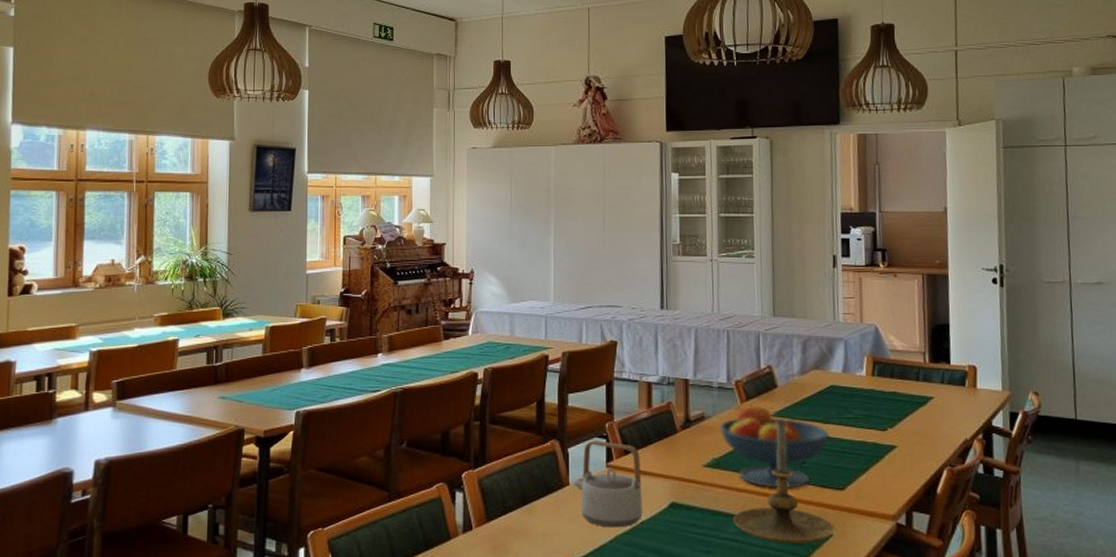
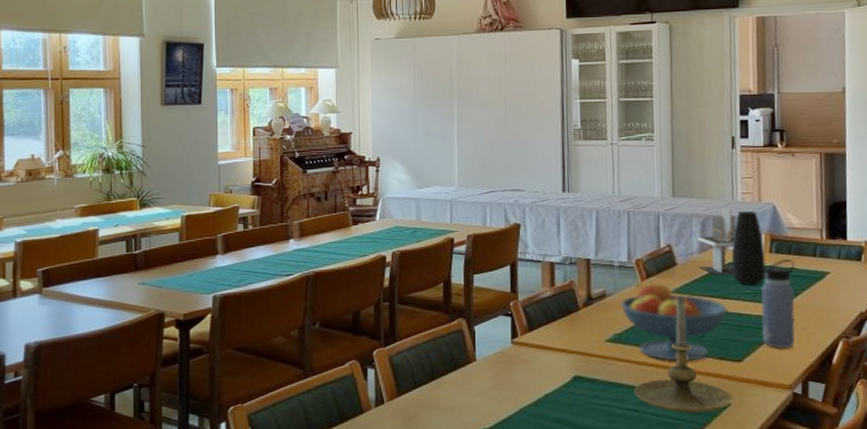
teapot: present [572,440,643,528] -> none [479,318,547,400]
napkin holder: none [799,328,838,398] -> present [698,207,736,275]
vase: none [832,332,869,410] -> present [731,210,766,286]
water bottle: none [863,382,899,477] -> present [760,258,795,349]

